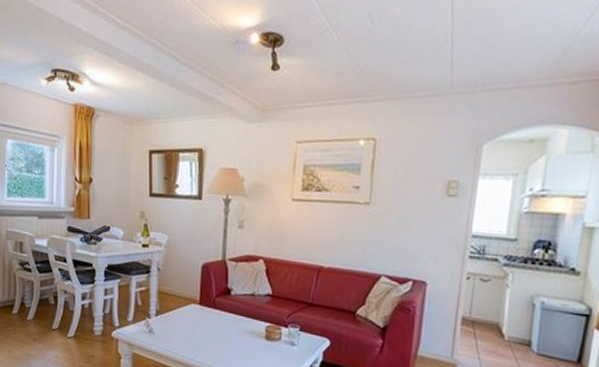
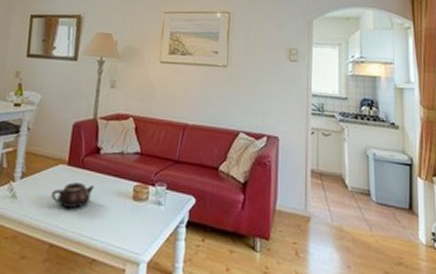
teapot: none [185,321,227,345] -> present [51,182,95,209]

